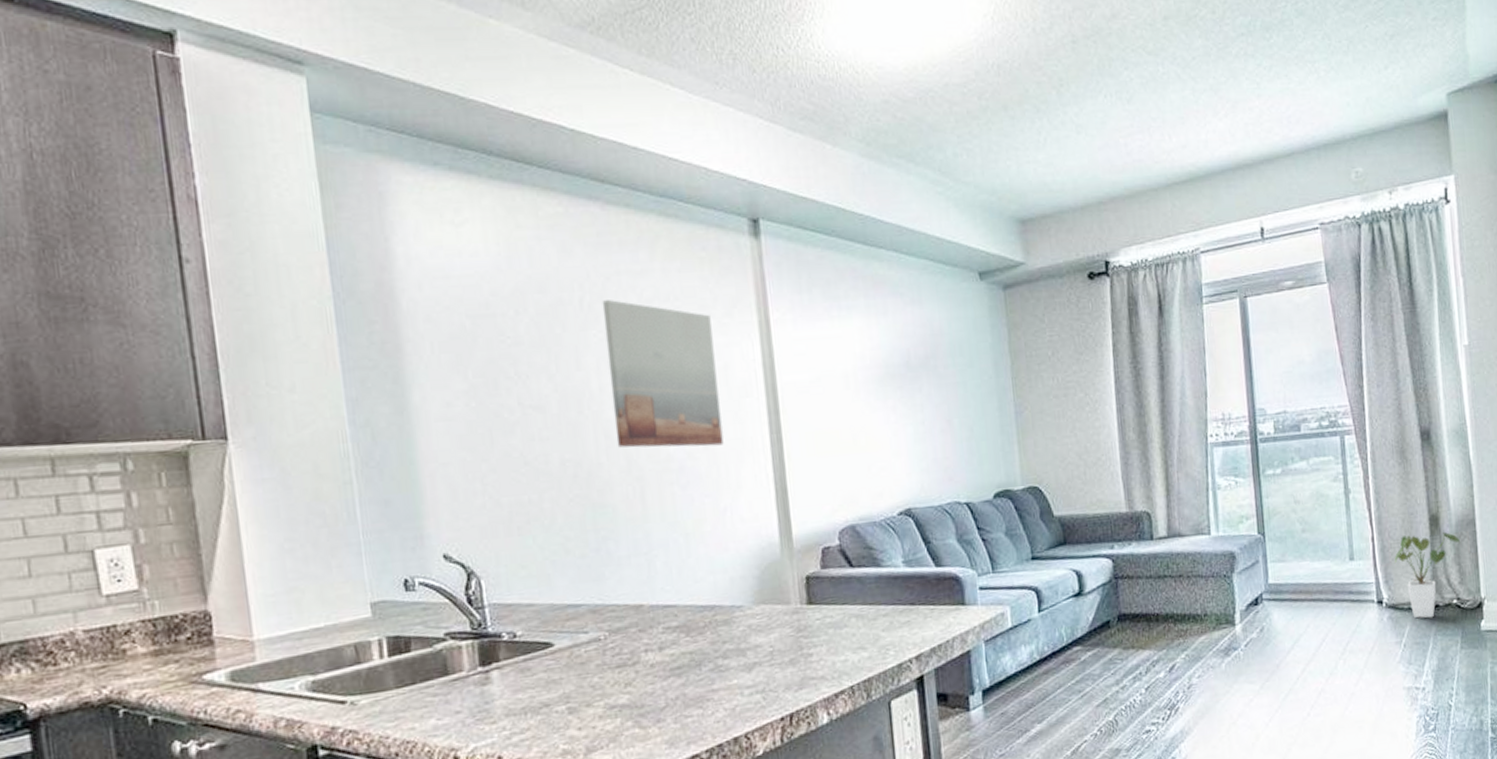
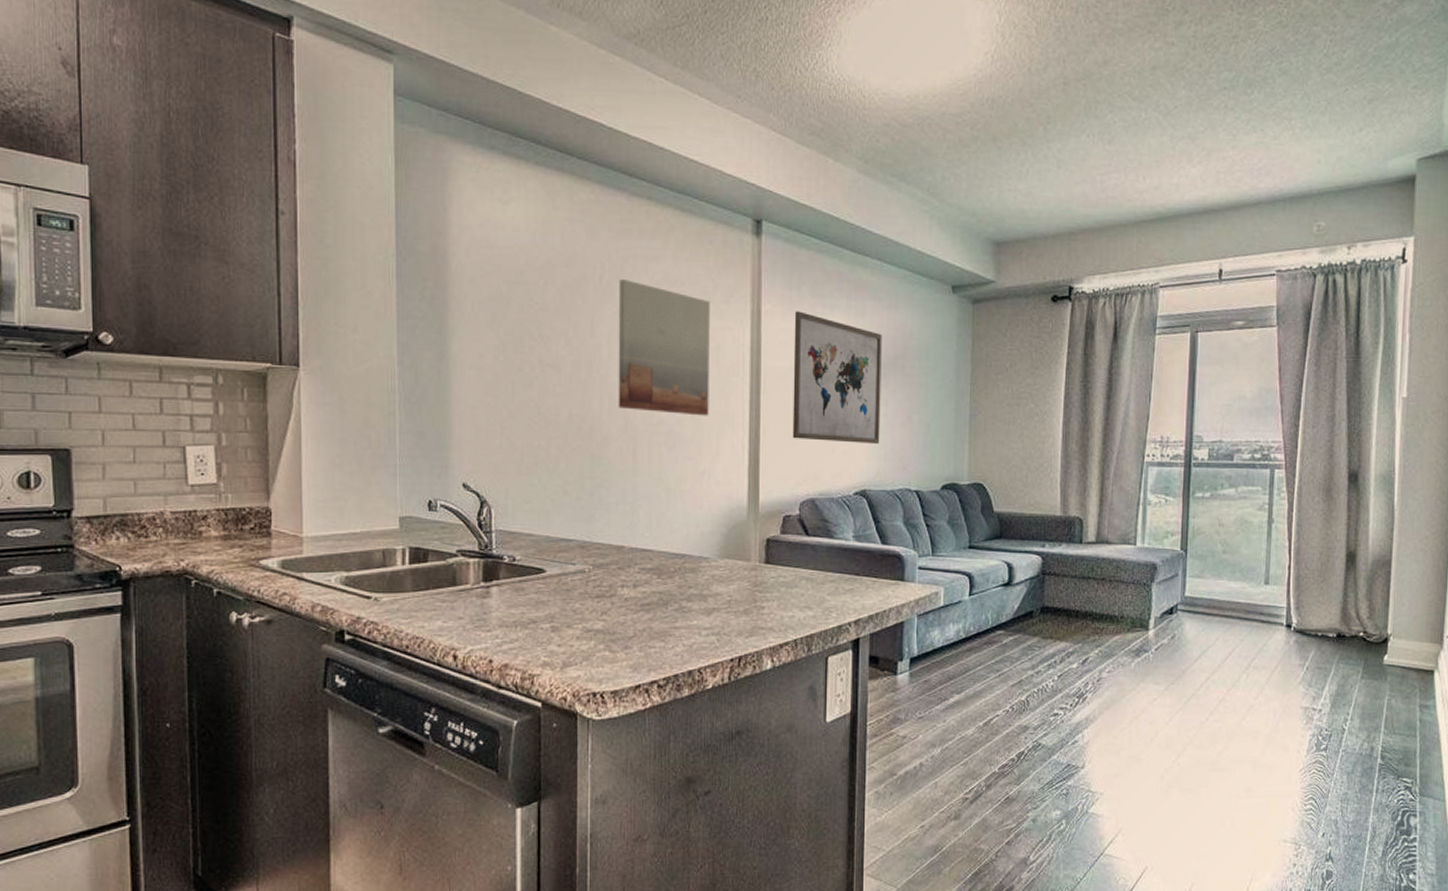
wall art: none [807,316,920,460] -> present [792,311,882,445]
house plant: present [1394,530,1461,619] -> none [1307,567,1375,647]

